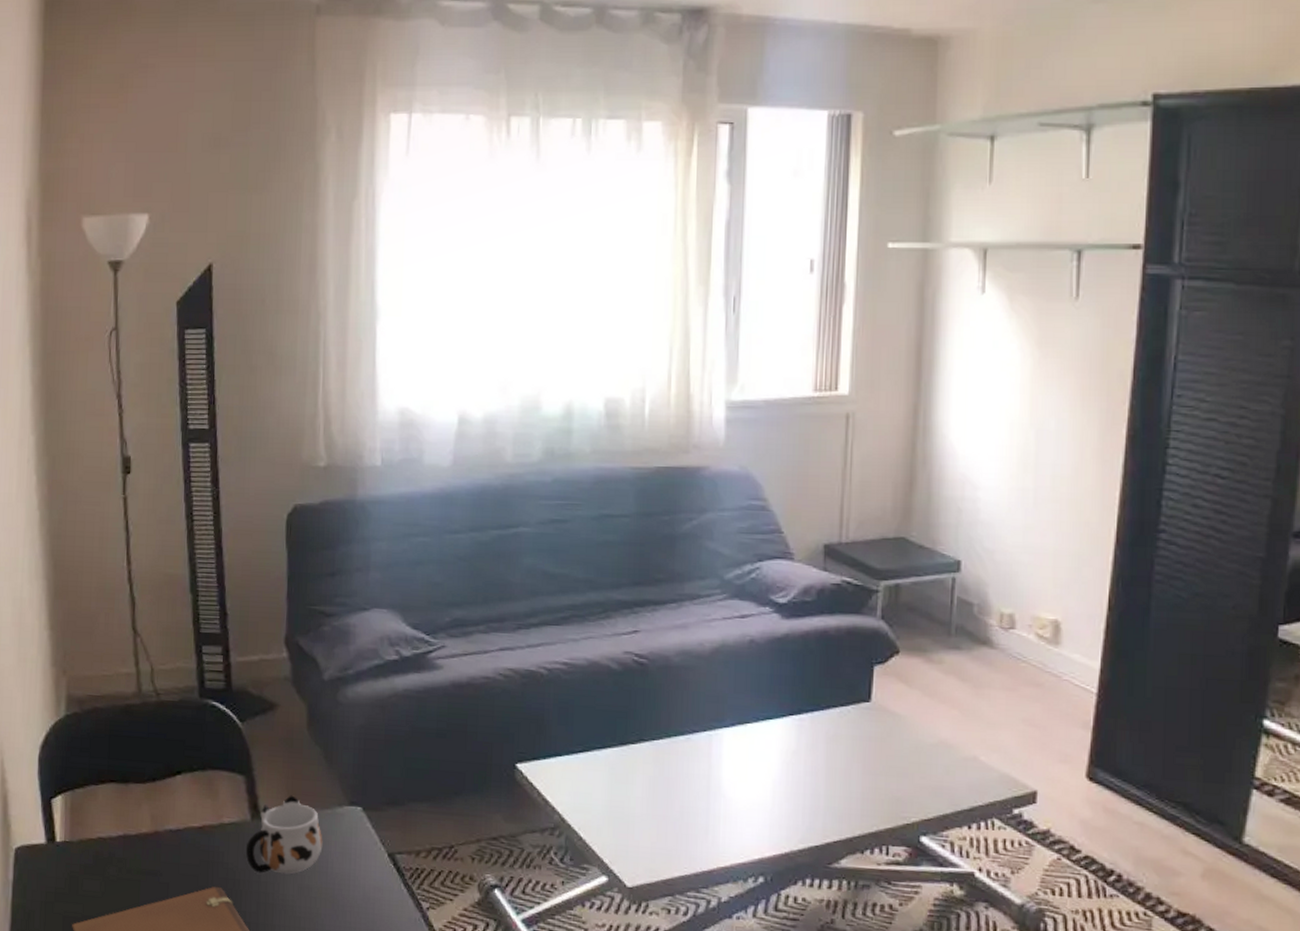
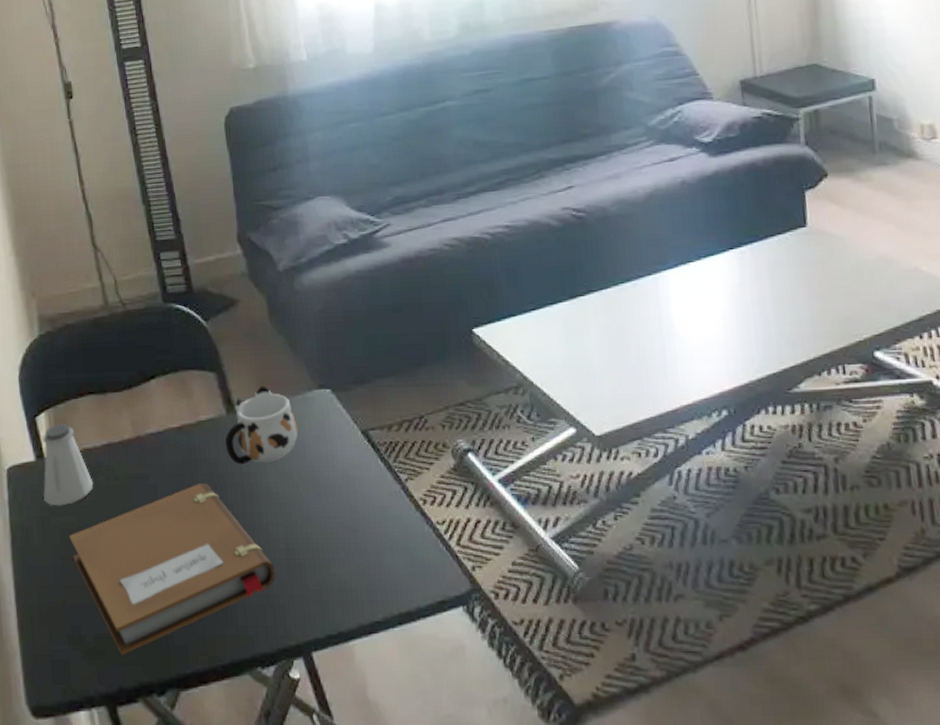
saltshaker: none [49,808,104,893] -> present [43,424,94,506]

